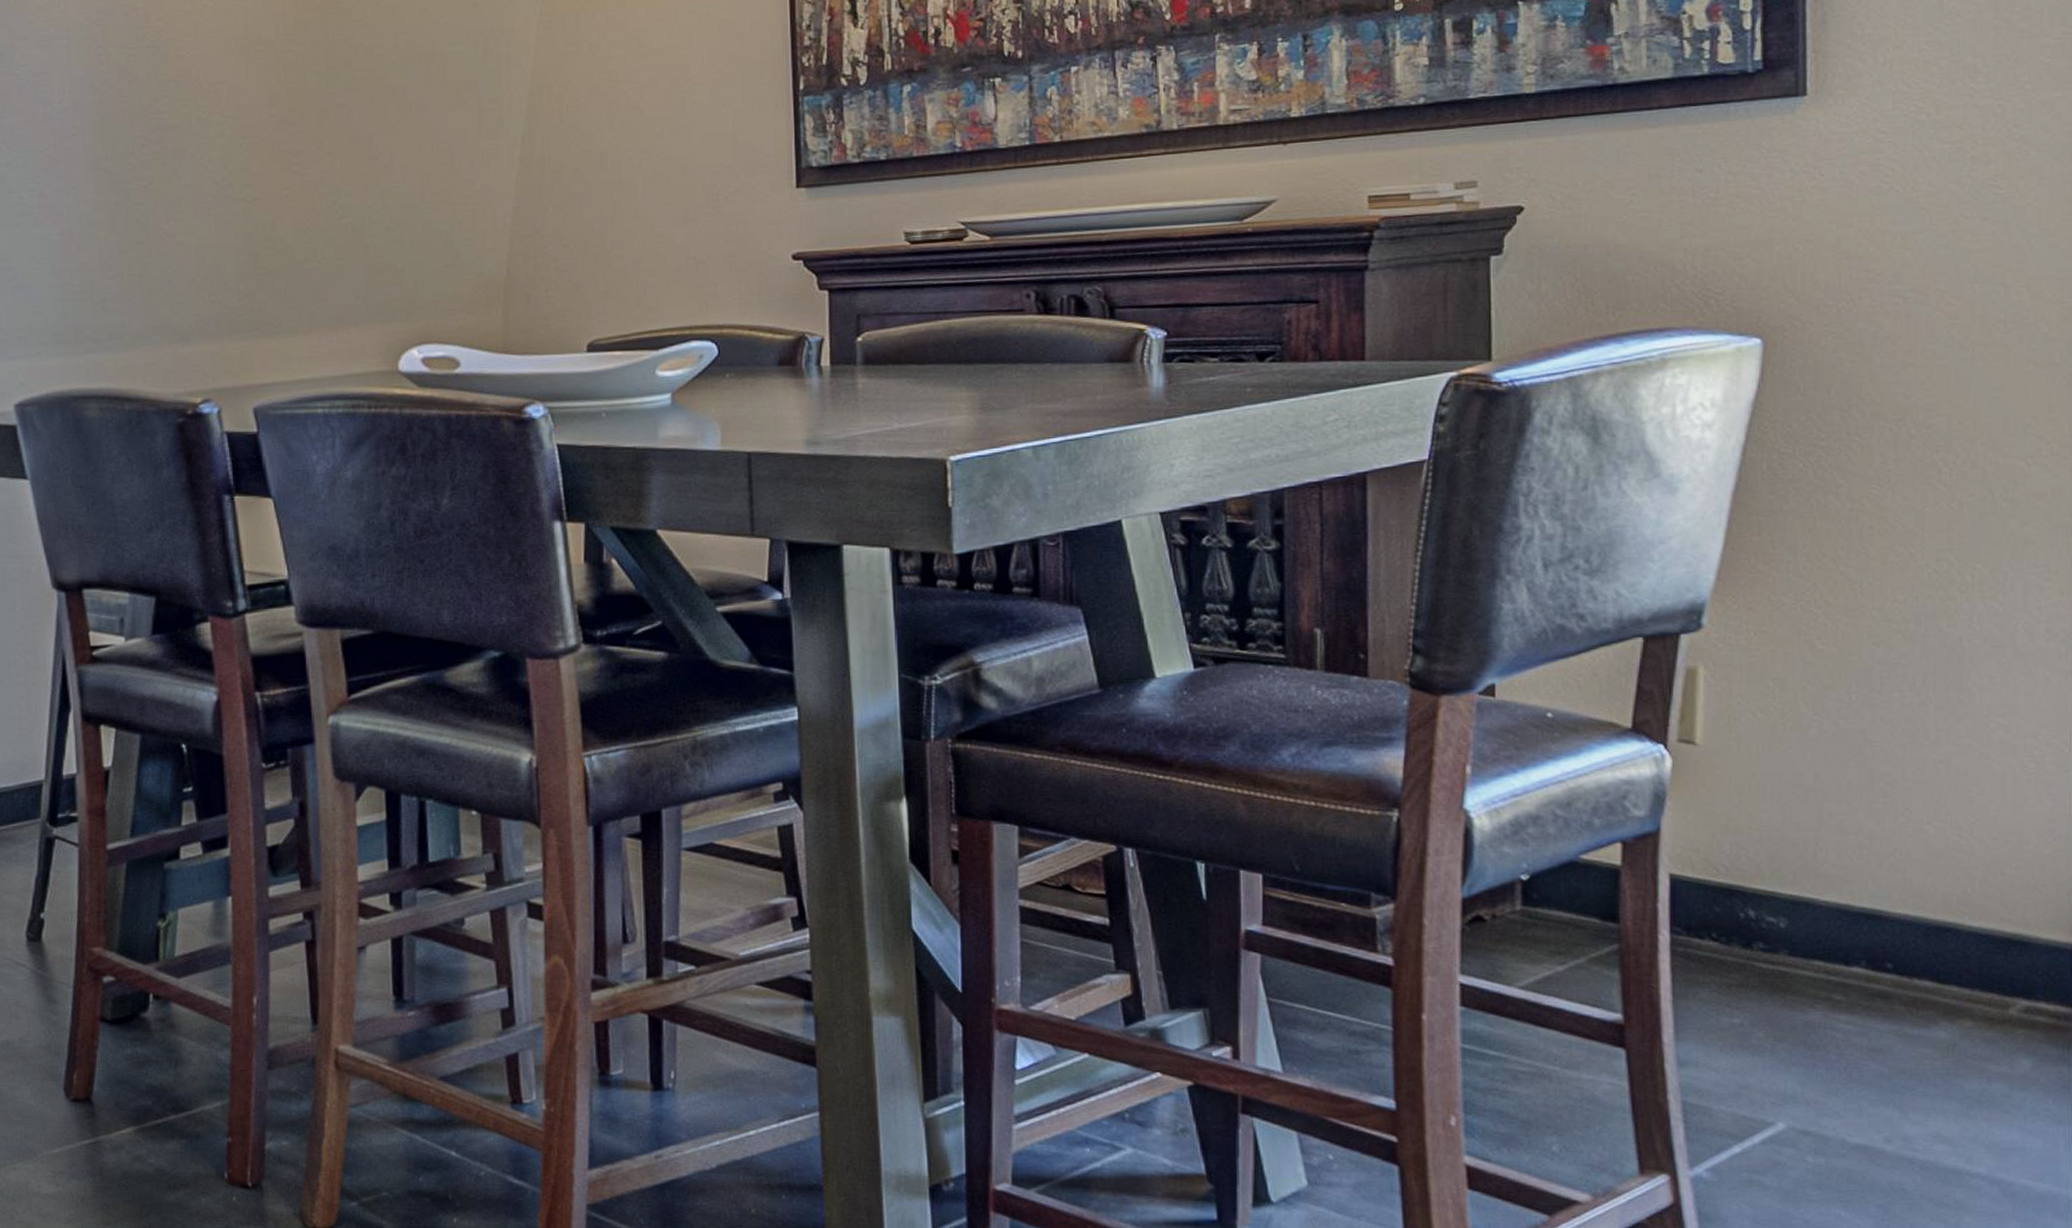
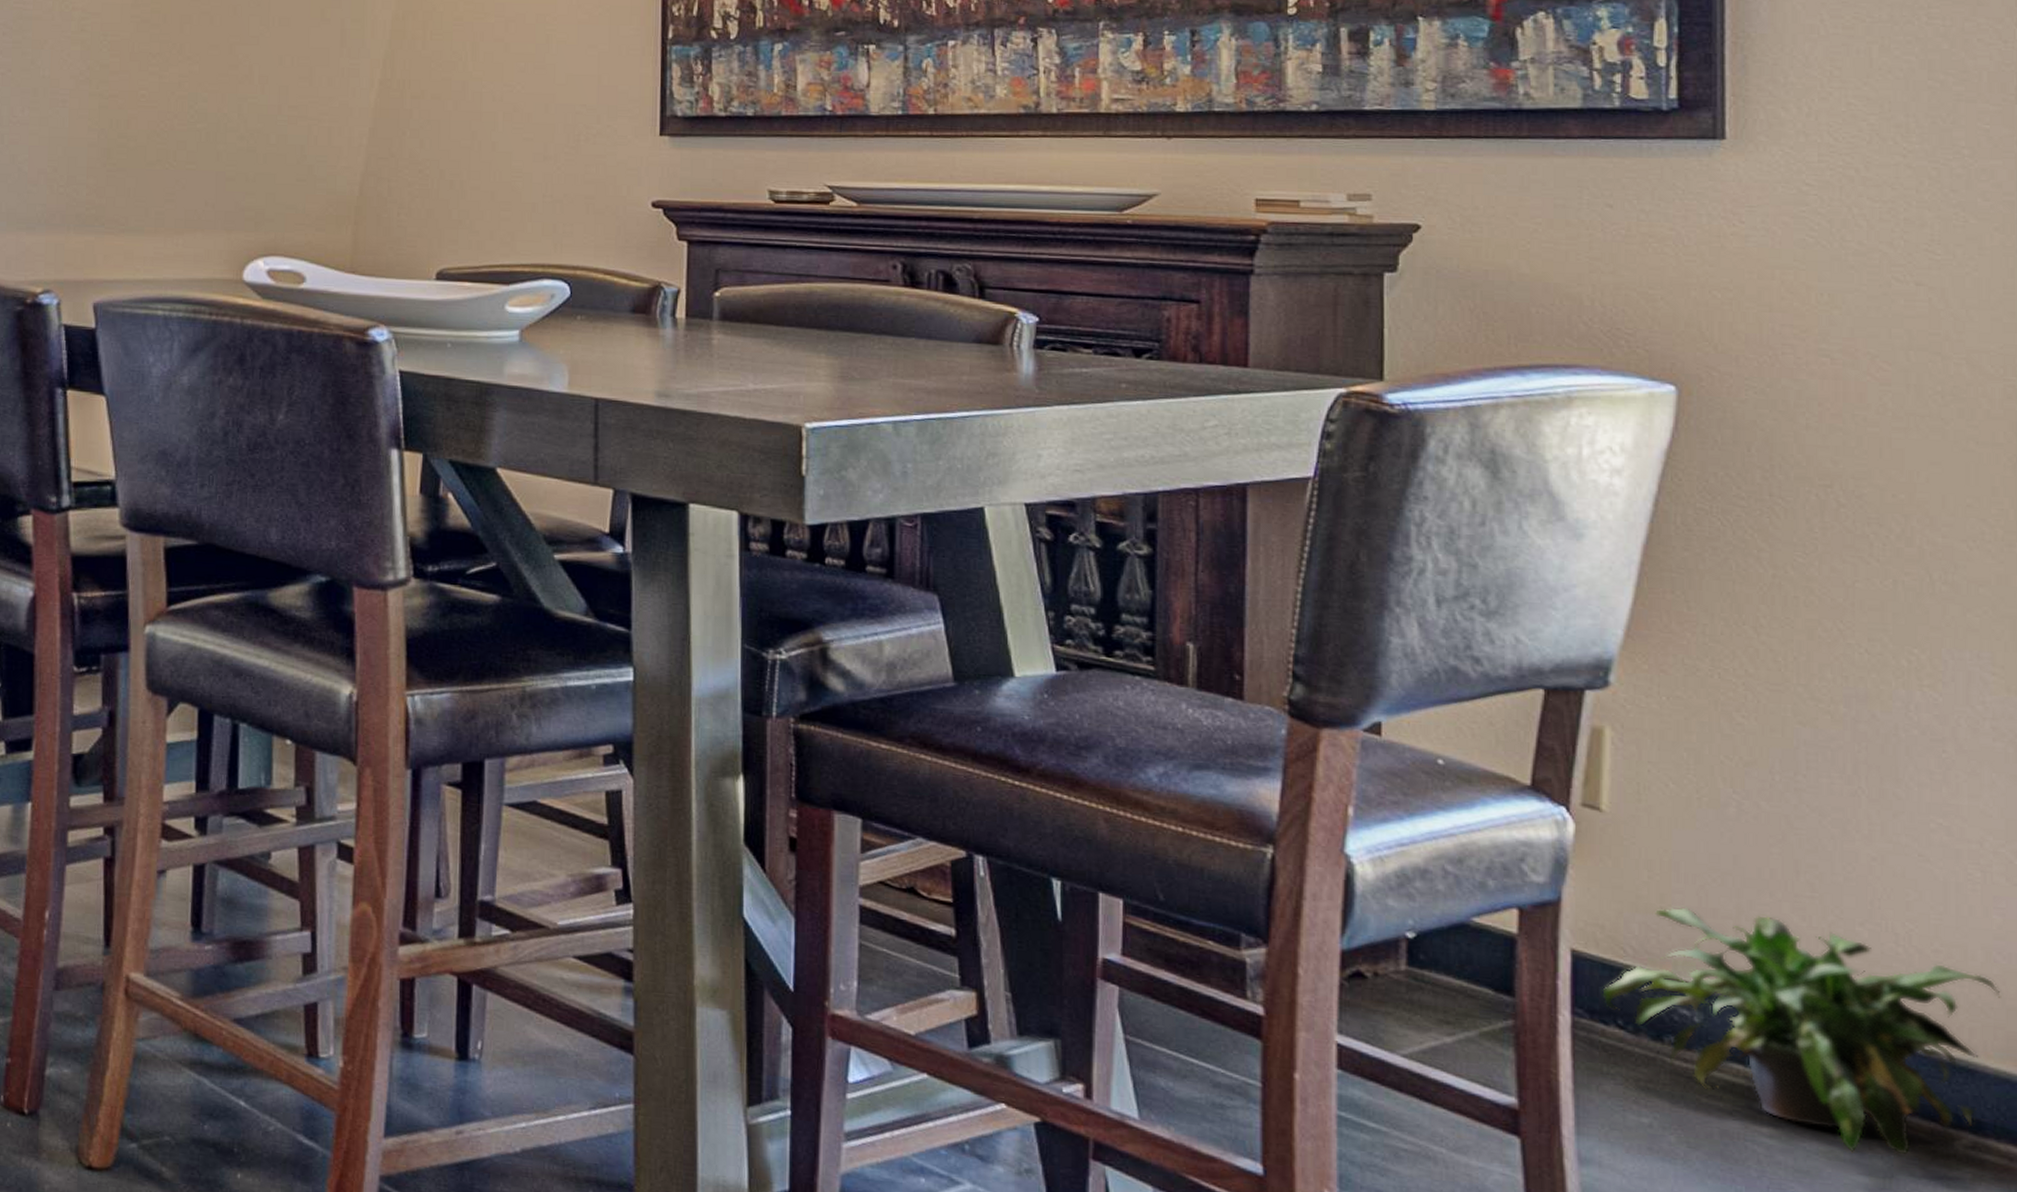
potted plant: none [1698,824,2052,1029] -> present [1602,907,2001,1154]

